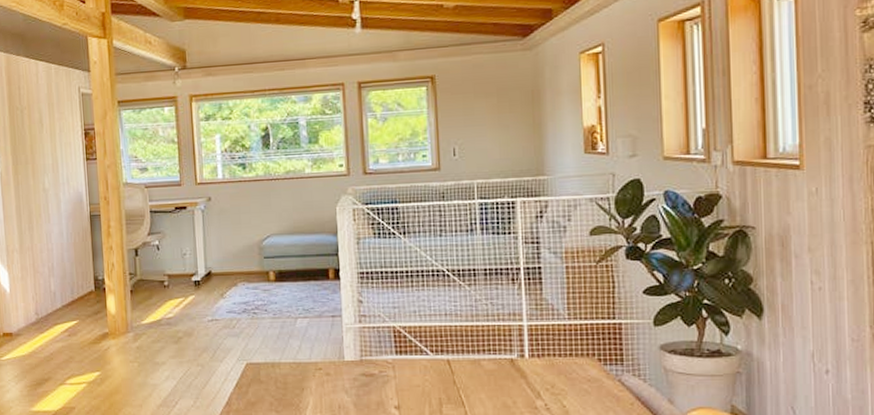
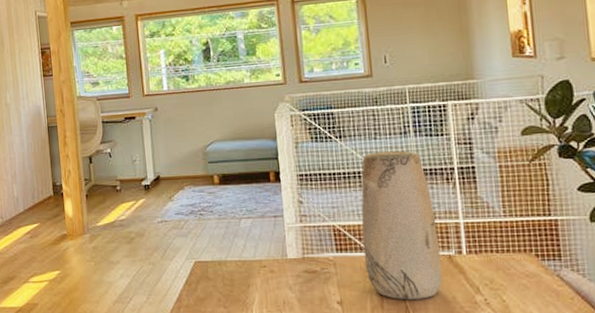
vase: none [423,249,504,404] -> present [361,150,443,299]

